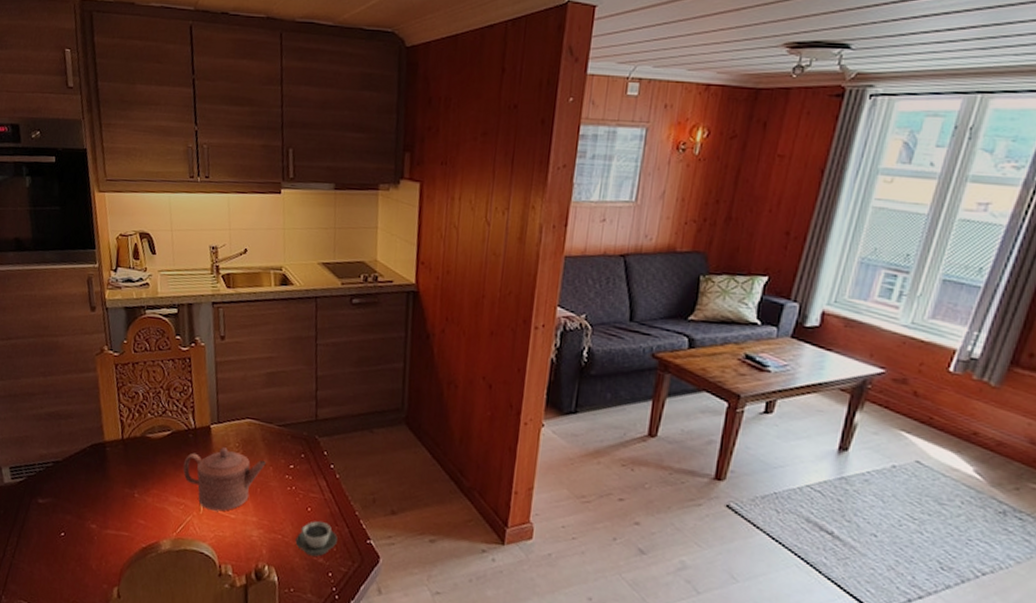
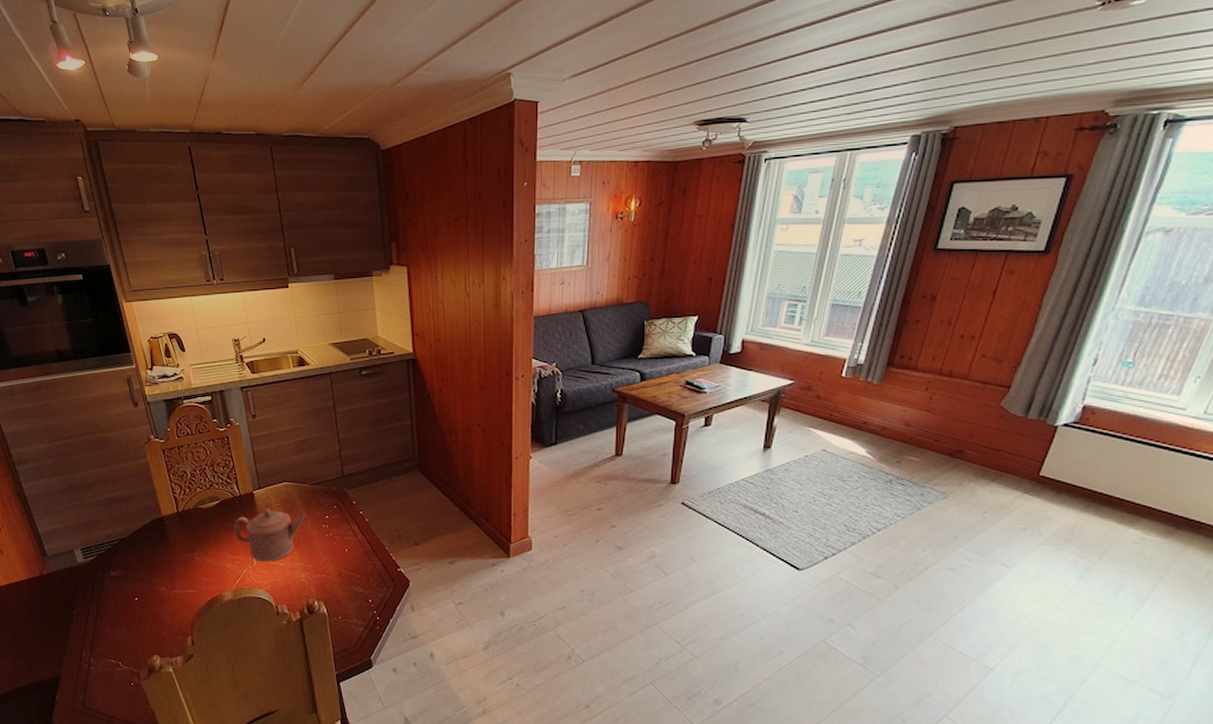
cup: present [295,520,338,557] -> none [338,558,373,588]

